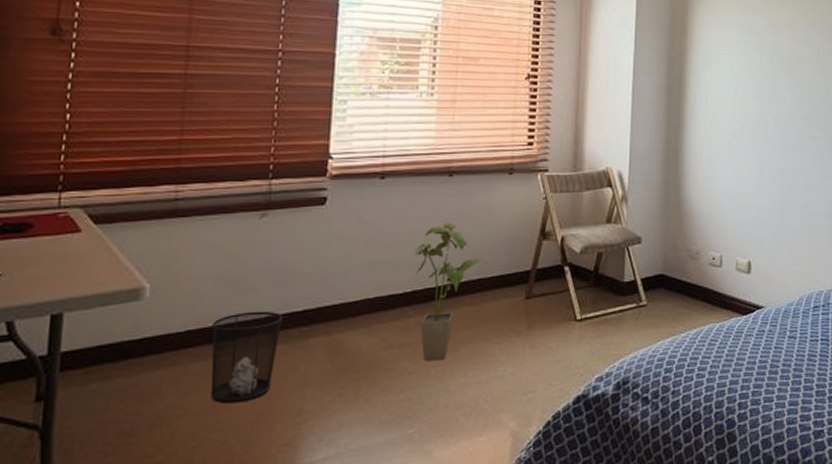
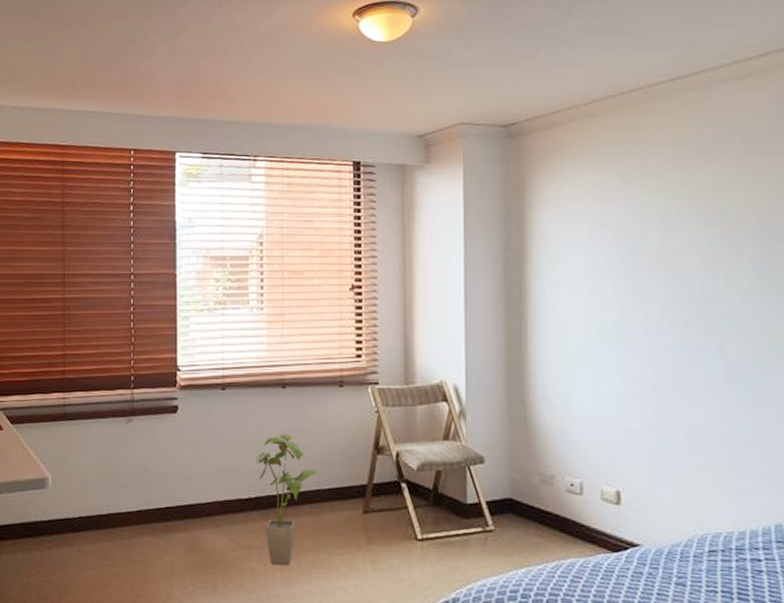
waste bin: present [210,311,284,404] -> none [97,504,151,583]

